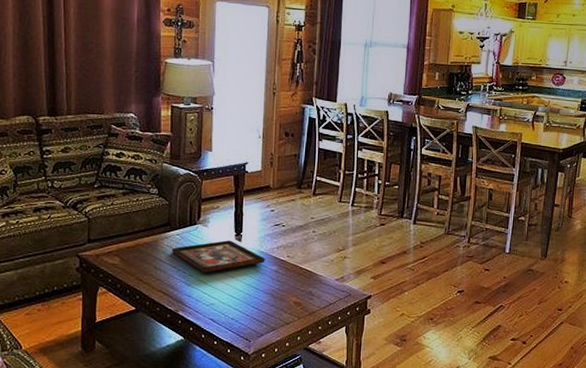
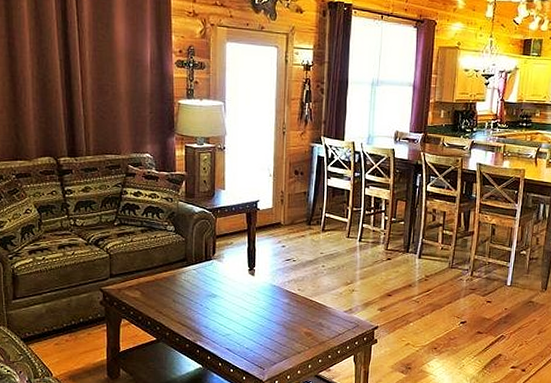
decorative tray: present [171,240,265,273] -> none [188,275,277,306]

